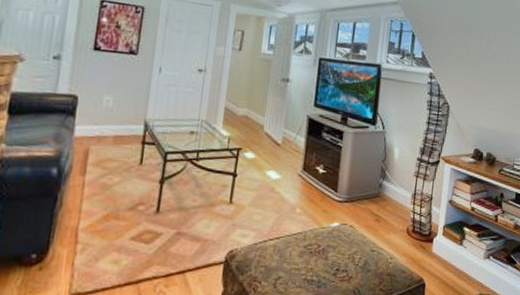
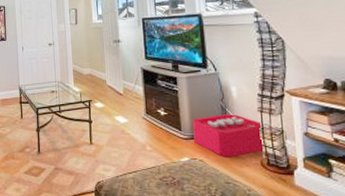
storage bin: none [348,176,435,223] -> present [193,114,287,157]

